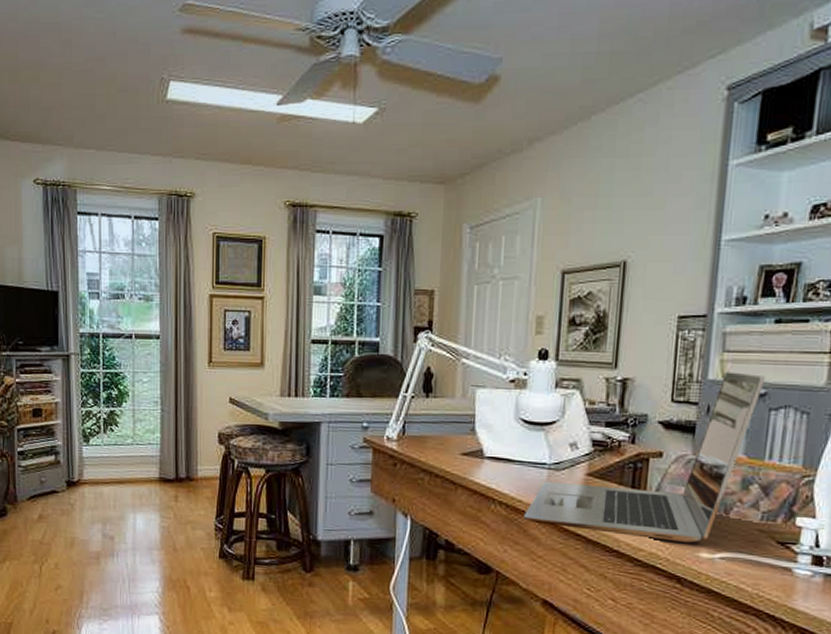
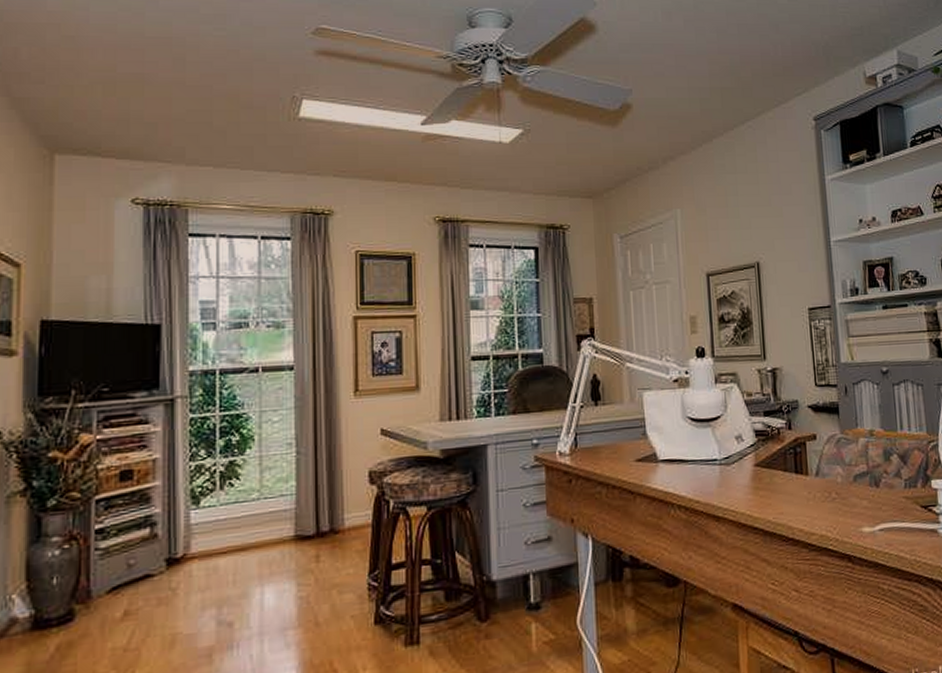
laptop: present [523,372,766,544] -> none [702,354,885,523]

